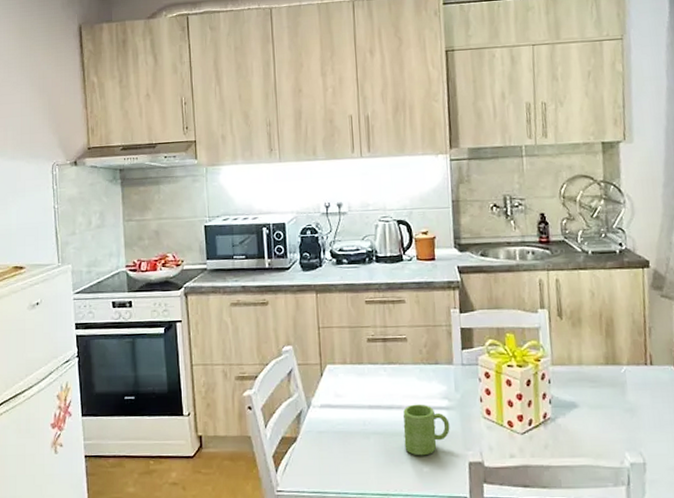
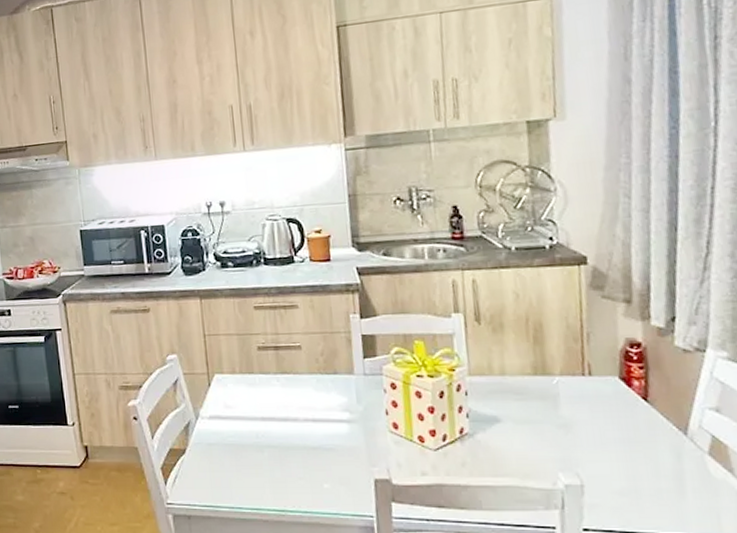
mug: present [403,404,450,456] -> none [299,416,352,472]

